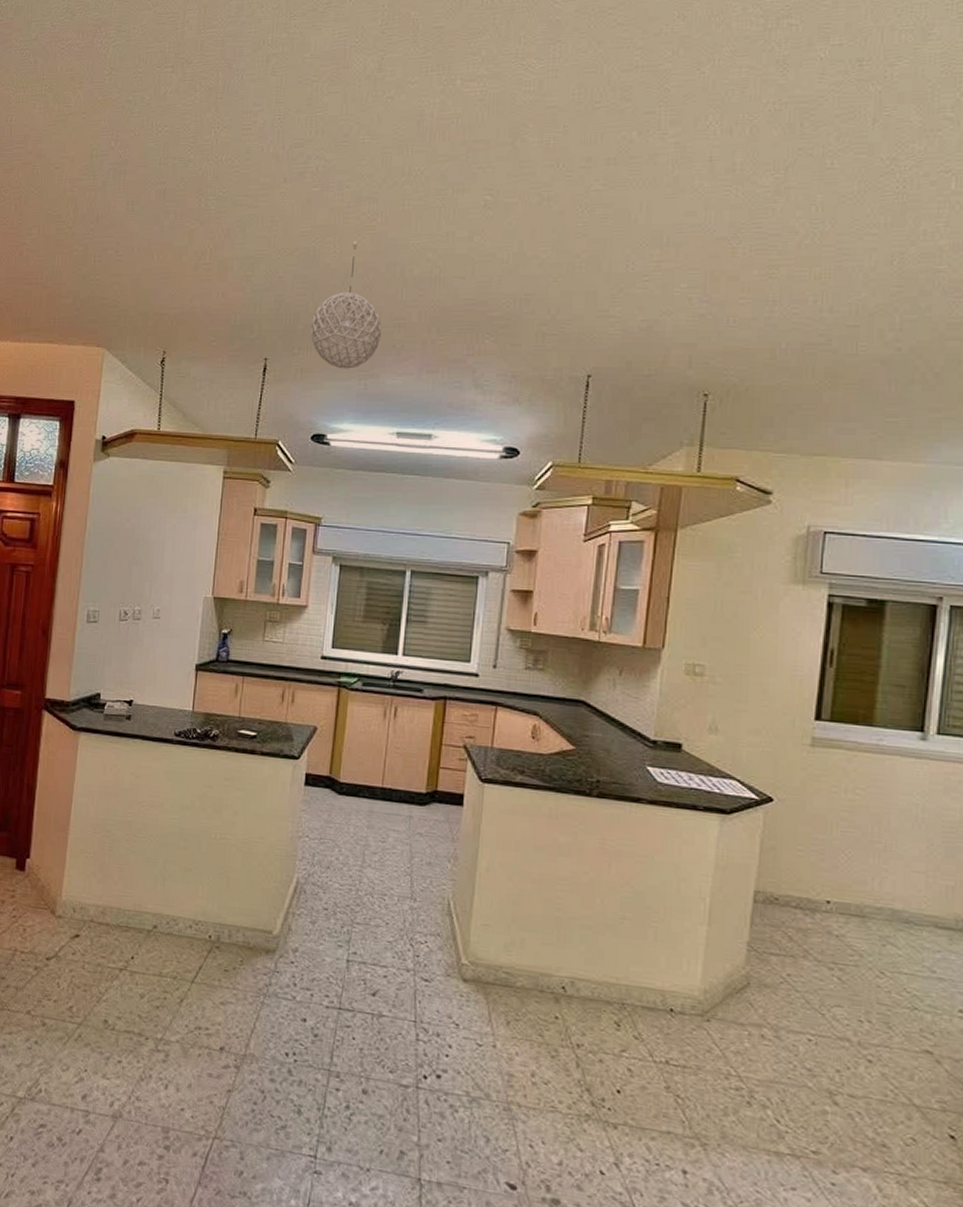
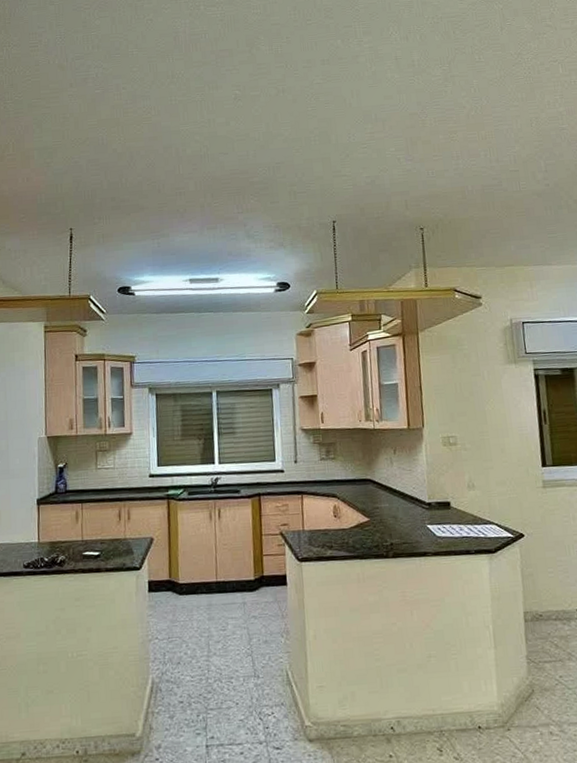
pendant light: present [310,240,382,369] -> none [106,129,167,232]

